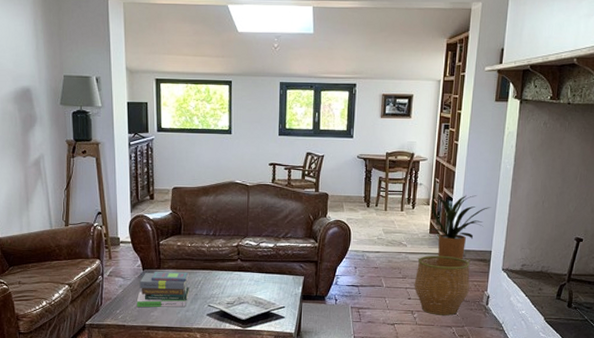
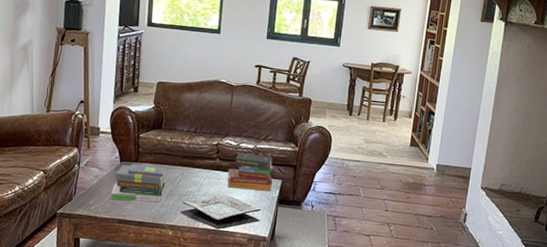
books: none [249,252,295,288] -> present [227,152,273,191]
basket: present [414,255,470,316] -> none [391,168,449,231]
house plant: present [427,194,491,268] -> none [408,107,472,182]

